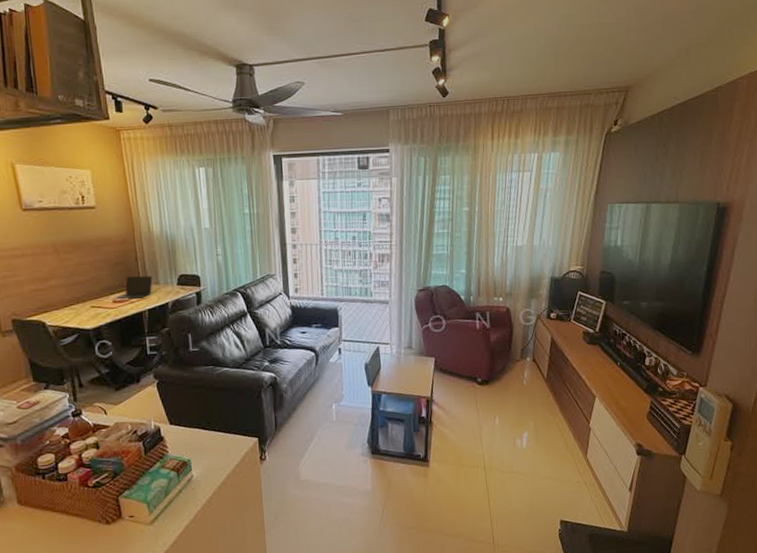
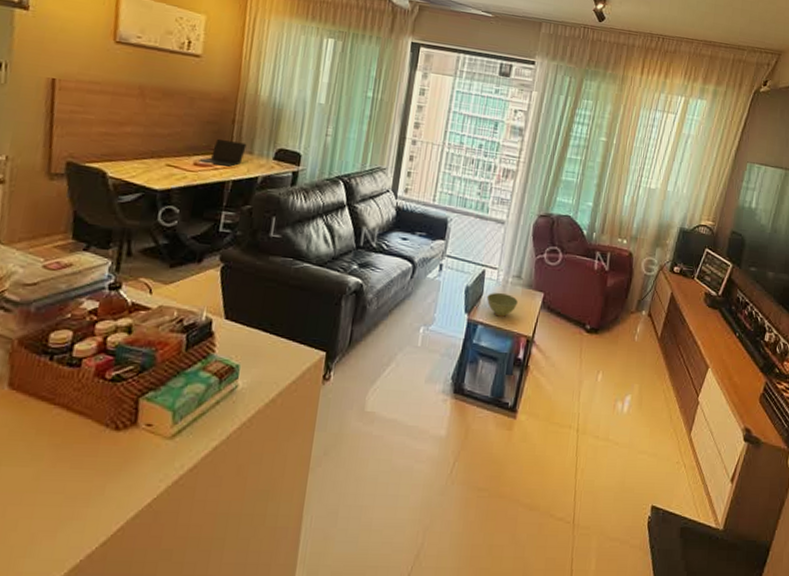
bowl: none [385,363,413,385] -> present [486,292,518,317]

